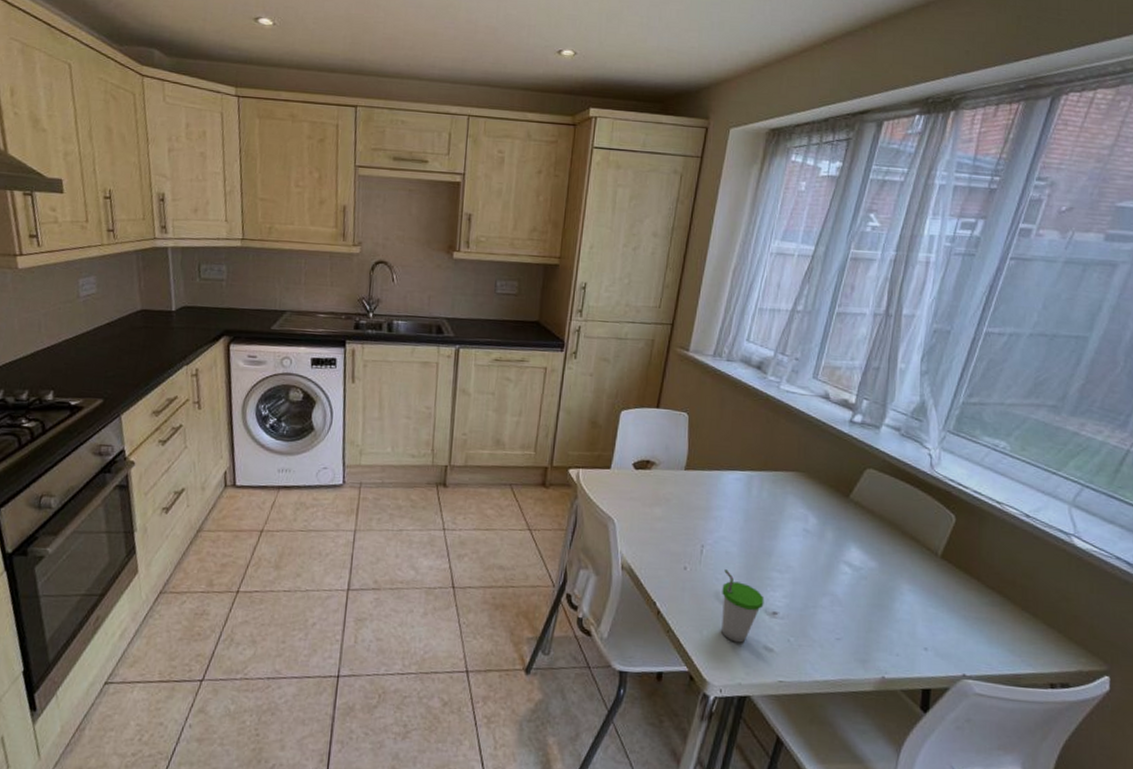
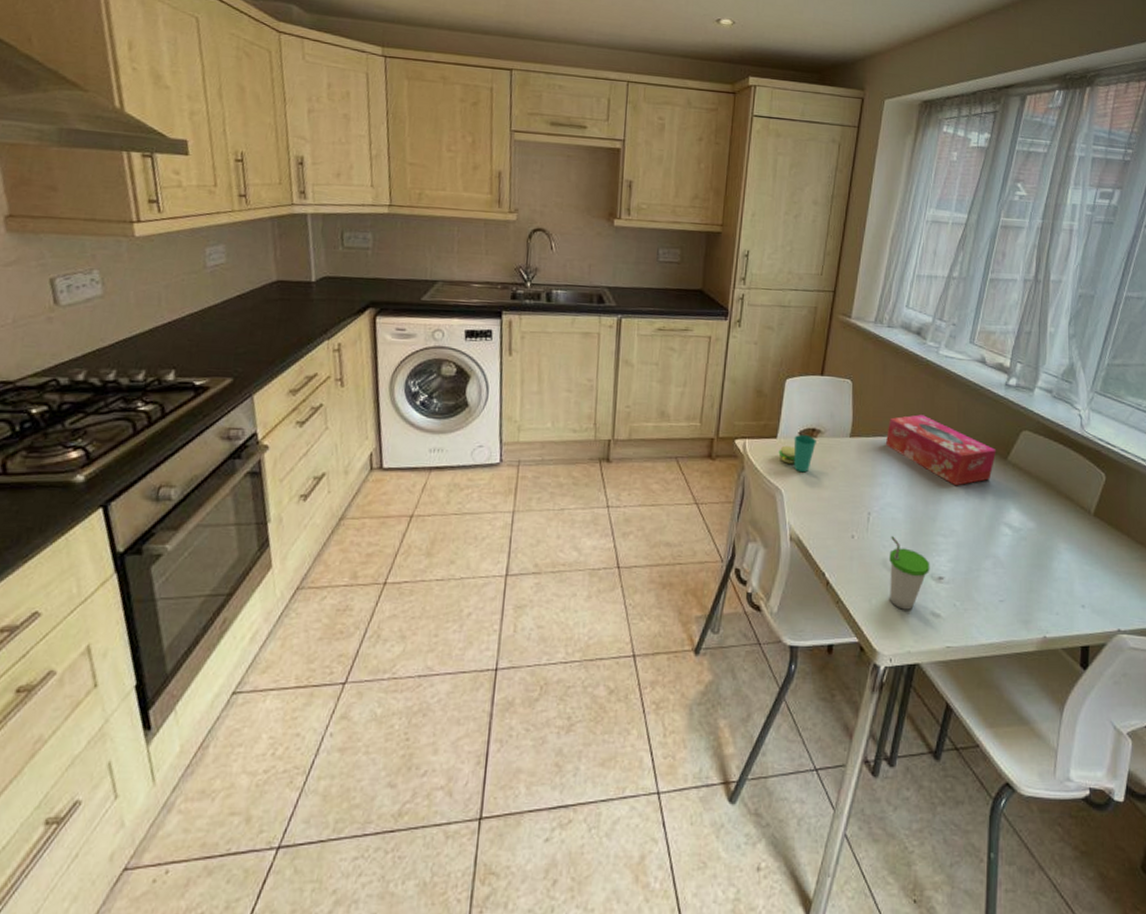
cup: none [612,466,650,504] -> present [778,435,816,473]
tissue box: none [721,449,838,523] -> present [885,414,997,486]

